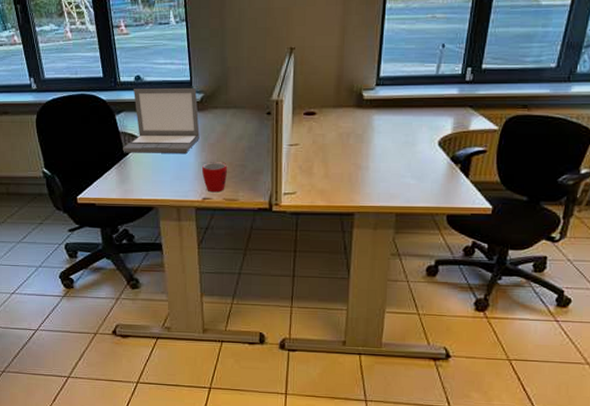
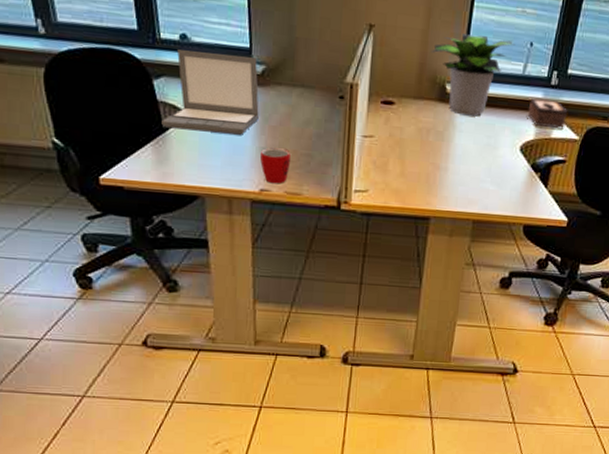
potted plant: none [346,44,428,118] -> present [430,34,516,116]
tissue box: none [444,95,484,121] -> present [527,98,567,130]

